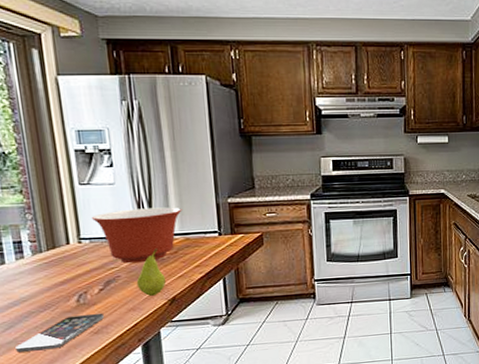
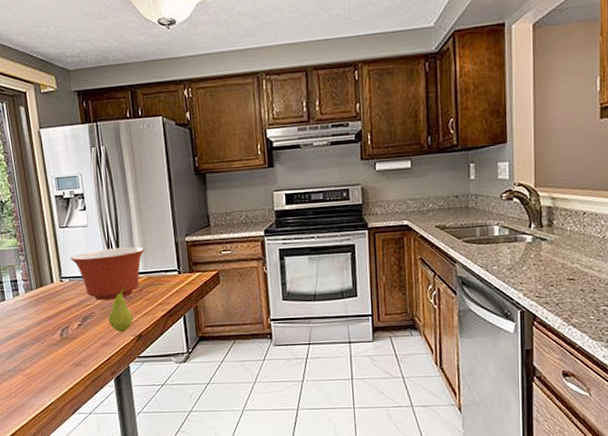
smartphone: present [15,313,104,353] -> none [15,346,82,380]

